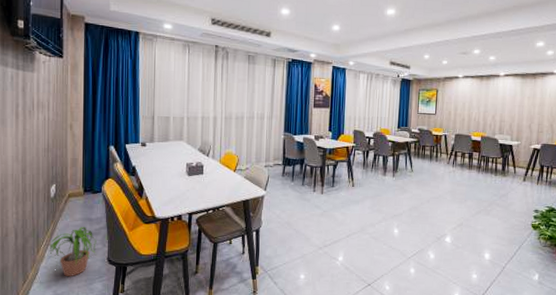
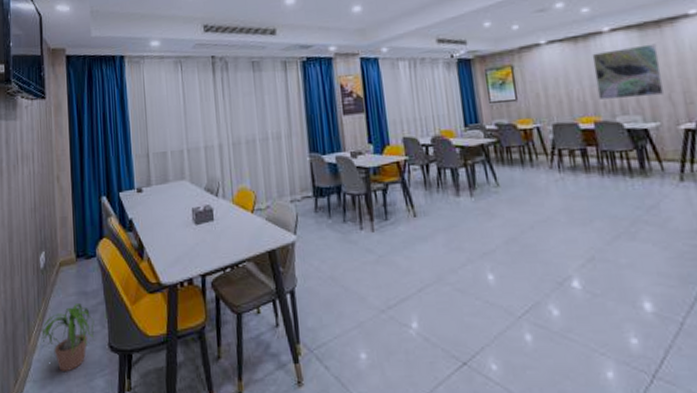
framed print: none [487,89,530,124] -> present [592,43,665,100]

